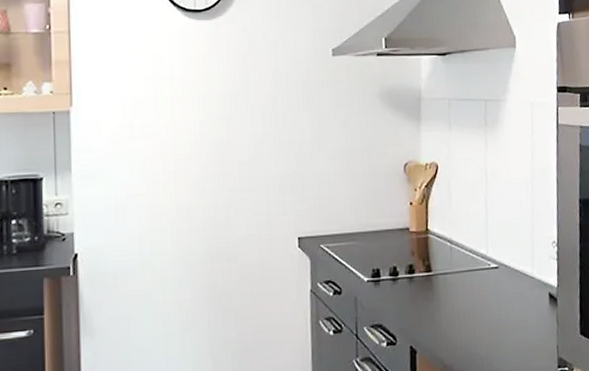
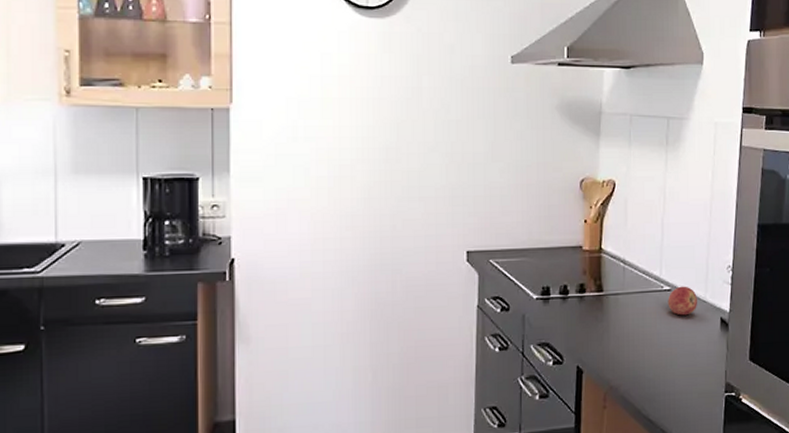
apple: none [495,263,525,293] -> present [668,286,697,316]

